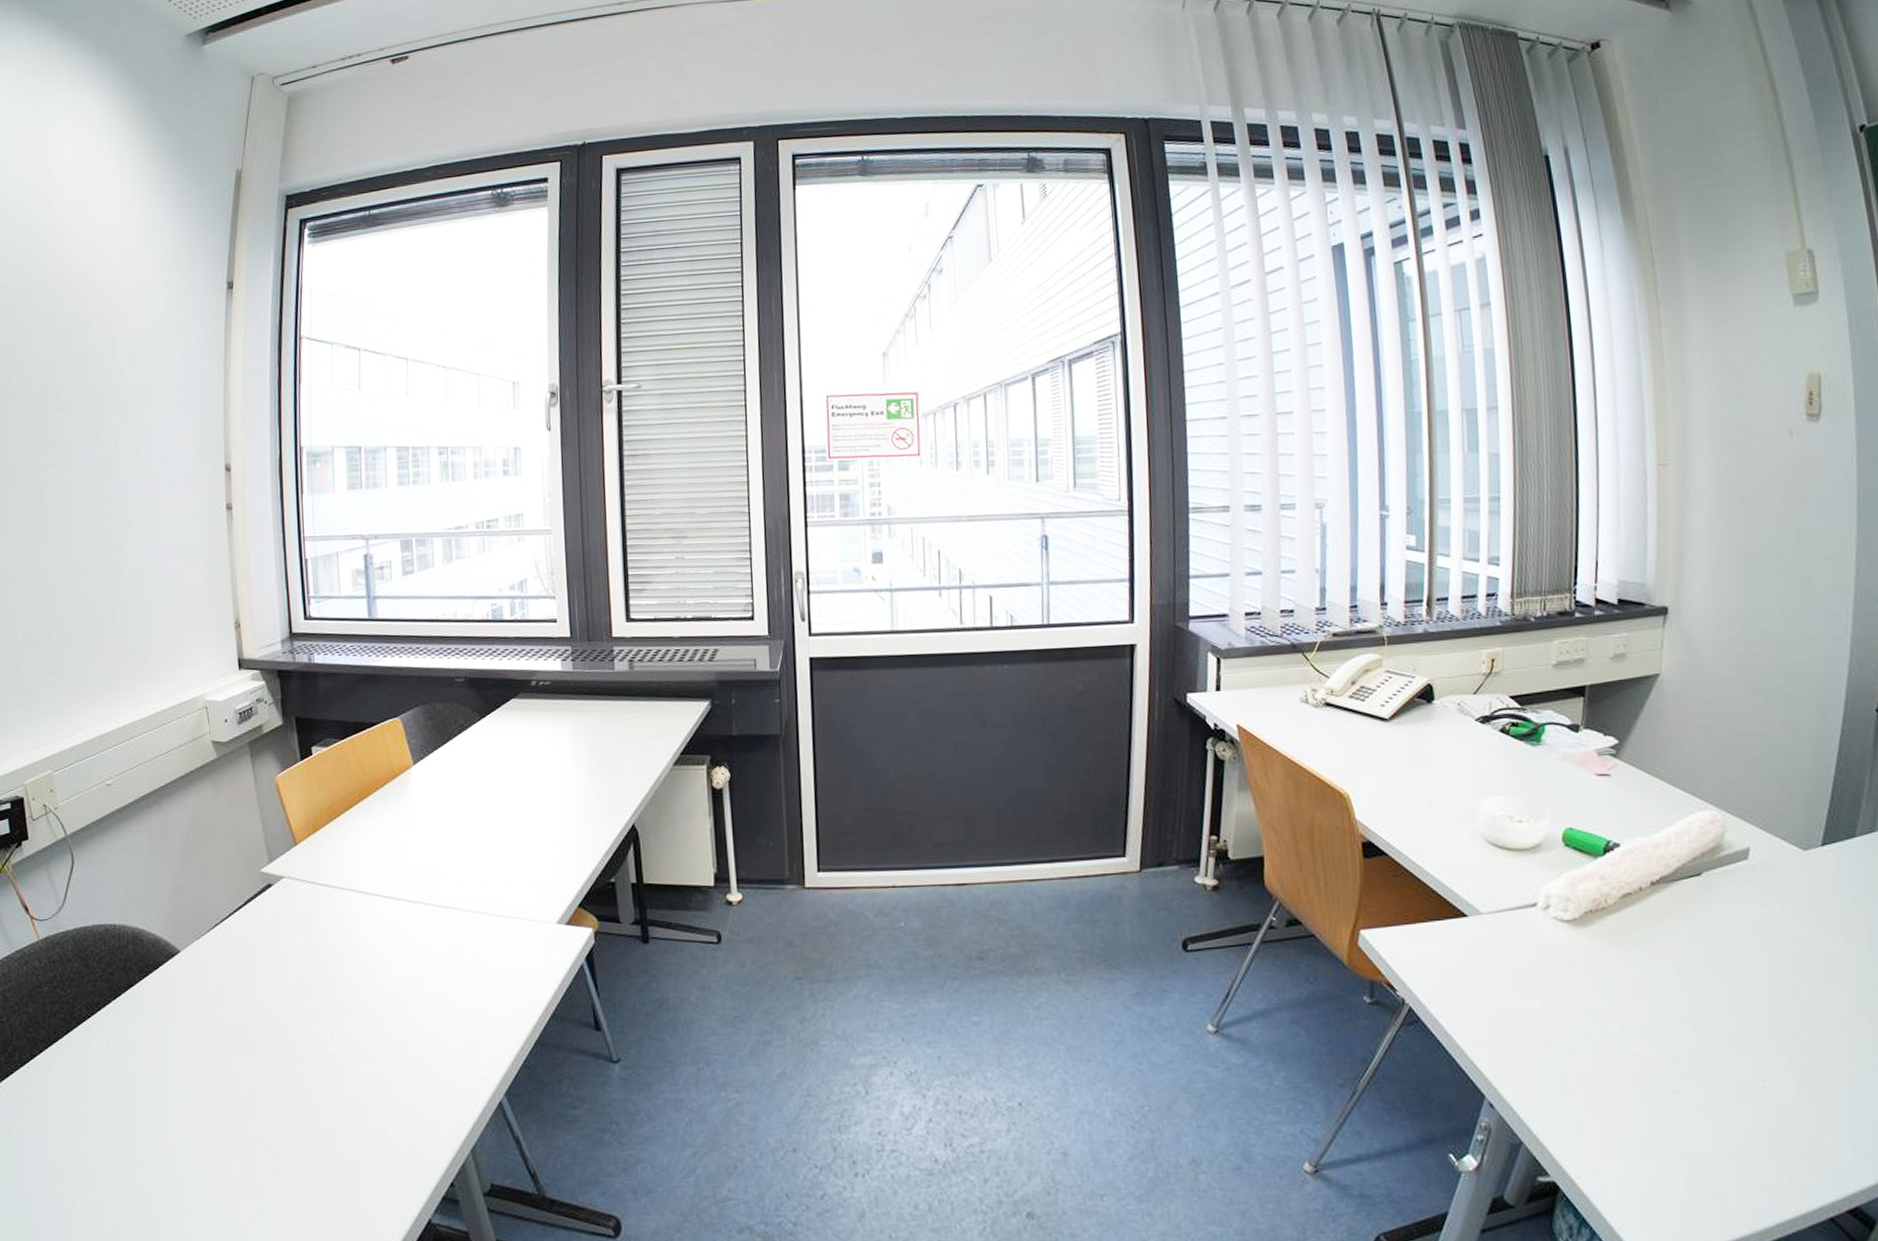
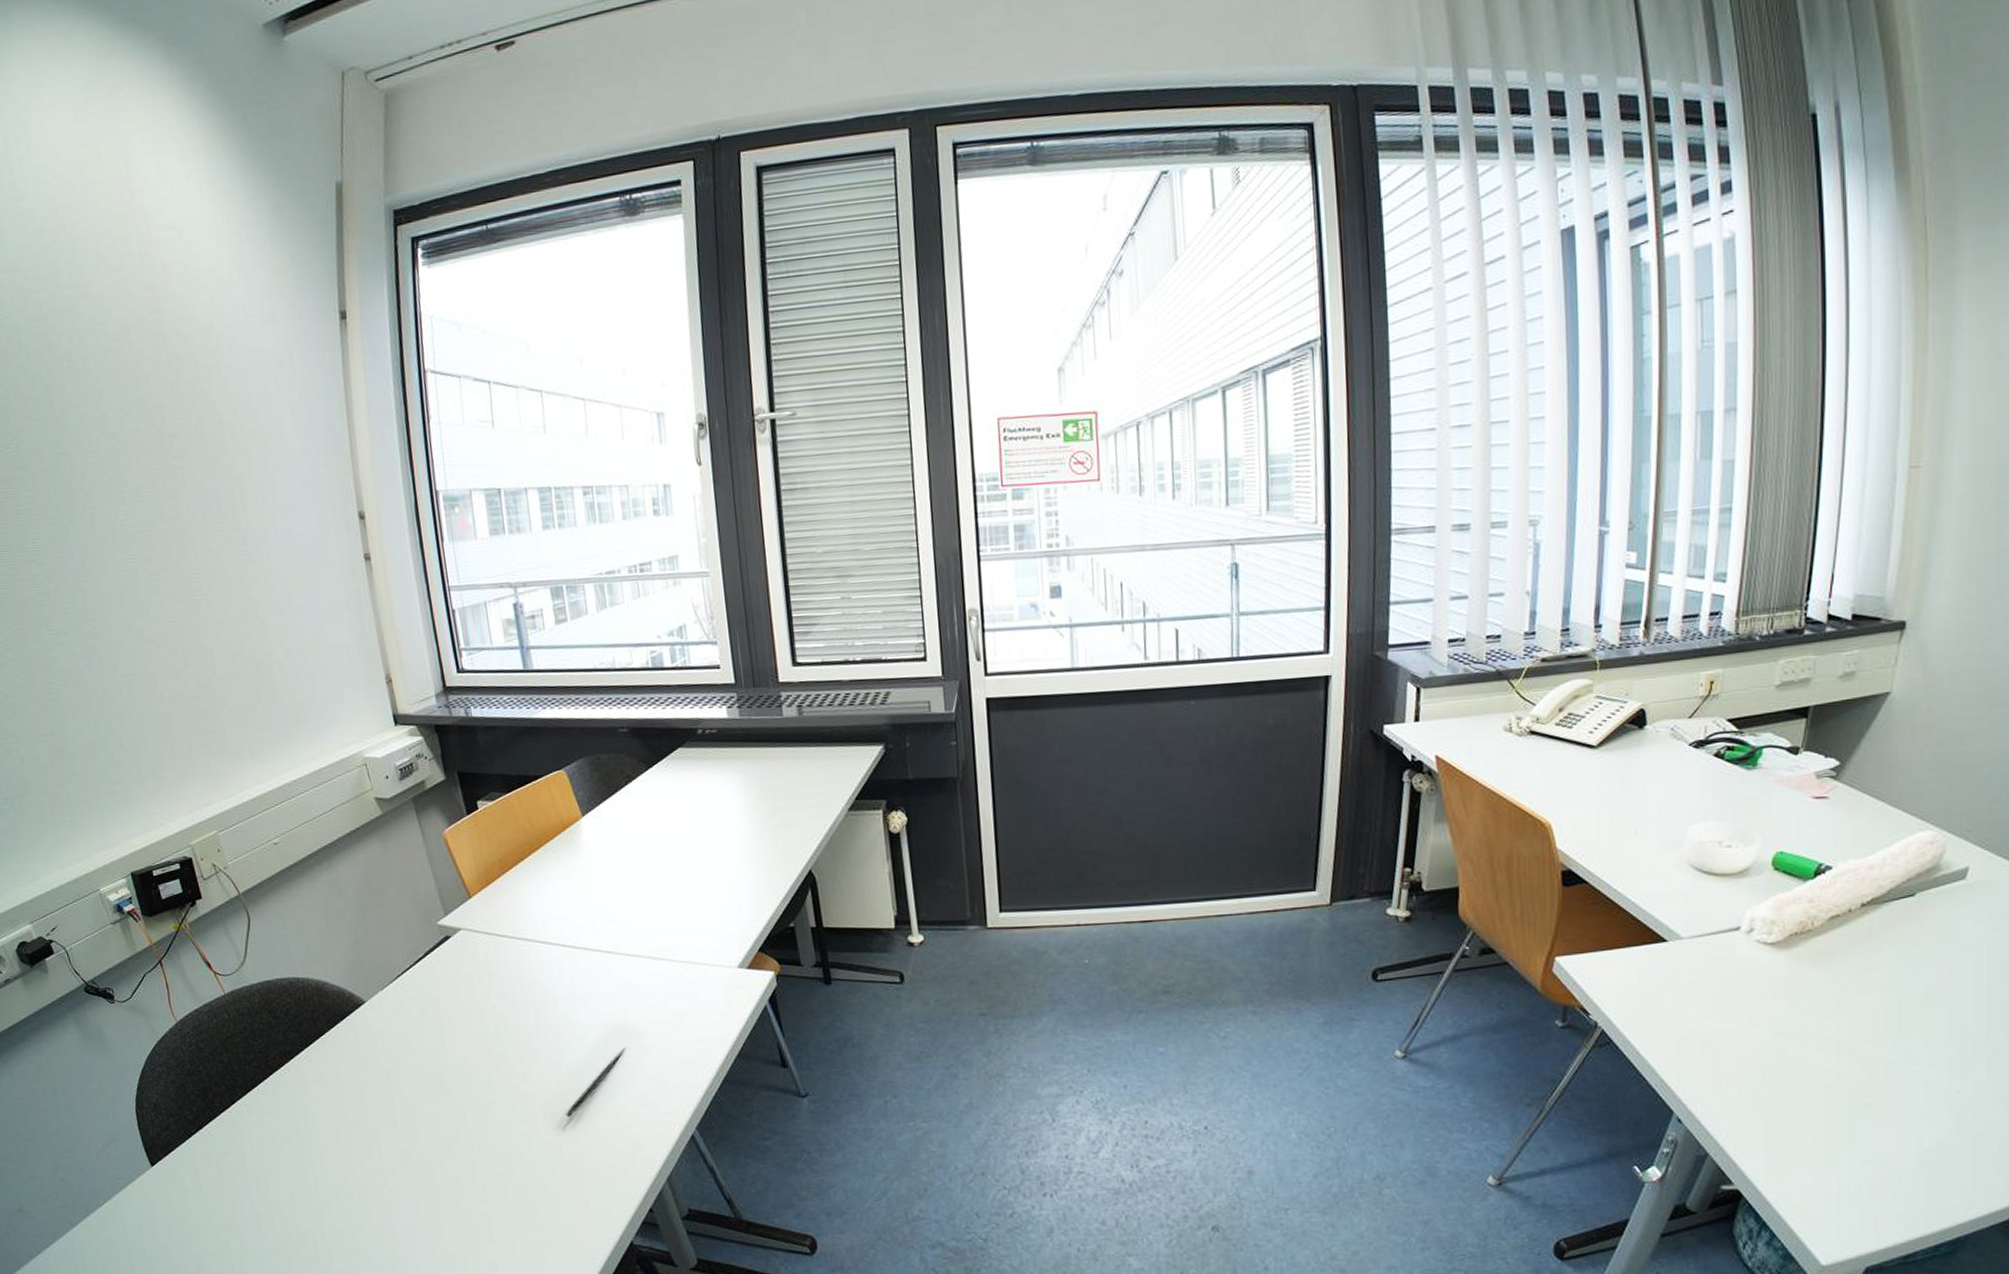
pen: none [373,1005,439,1080] -> present [566,1047,626,1117]

